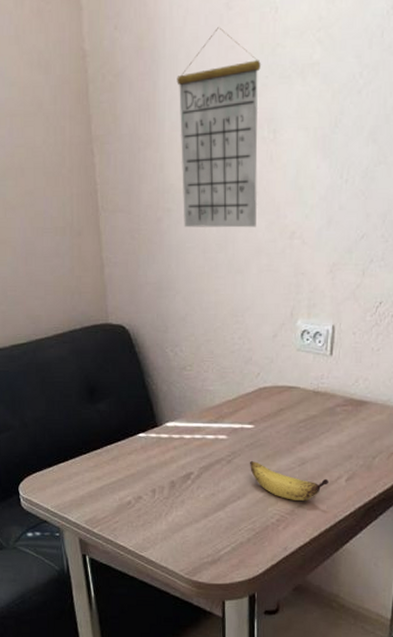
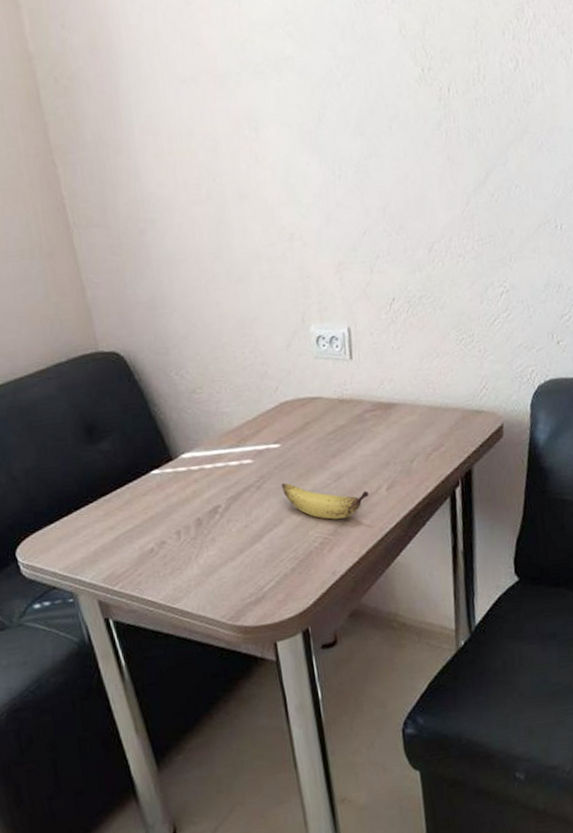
calendar: present [177,27,261,228] -> none [140,23,251,238]

